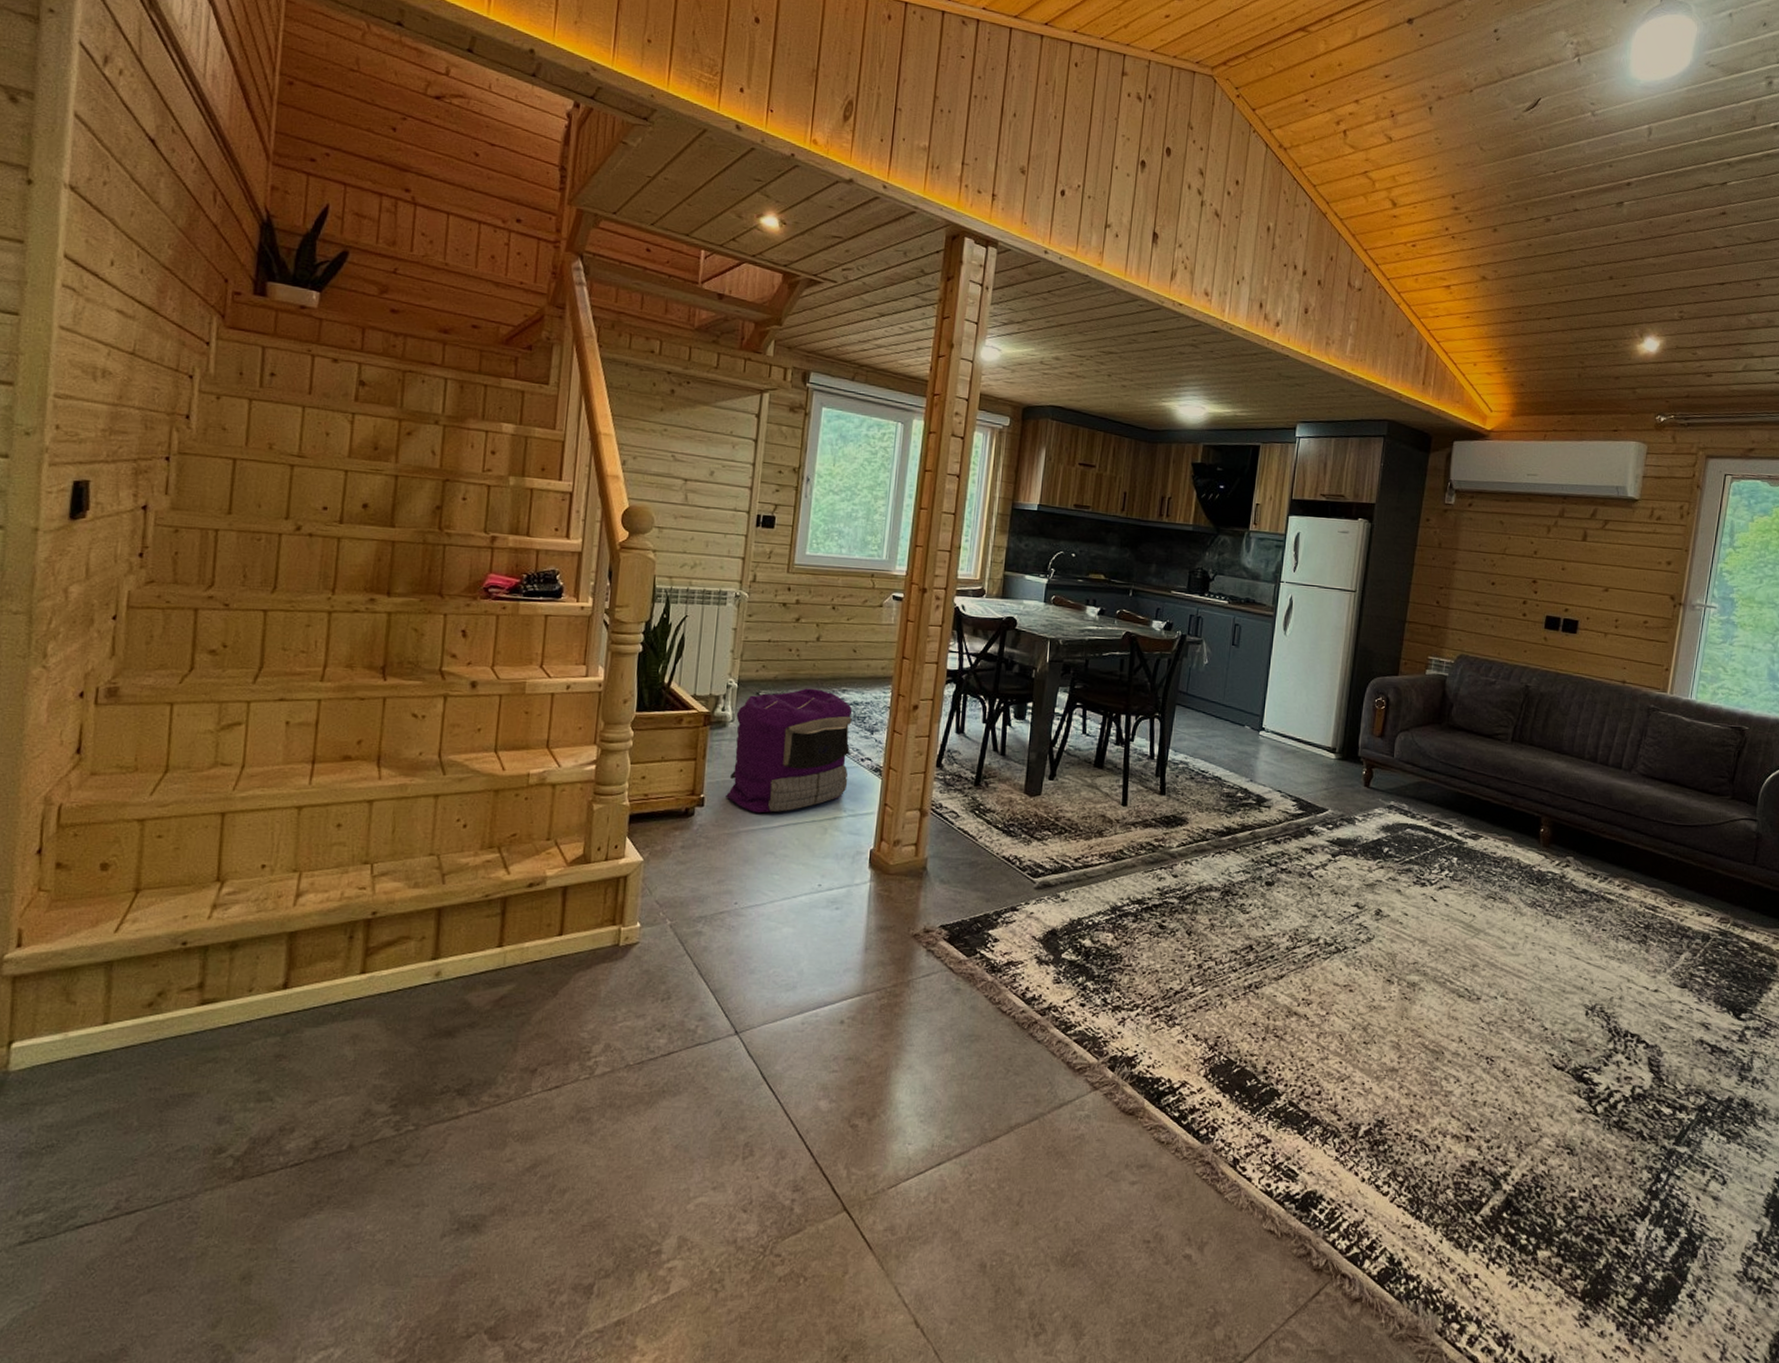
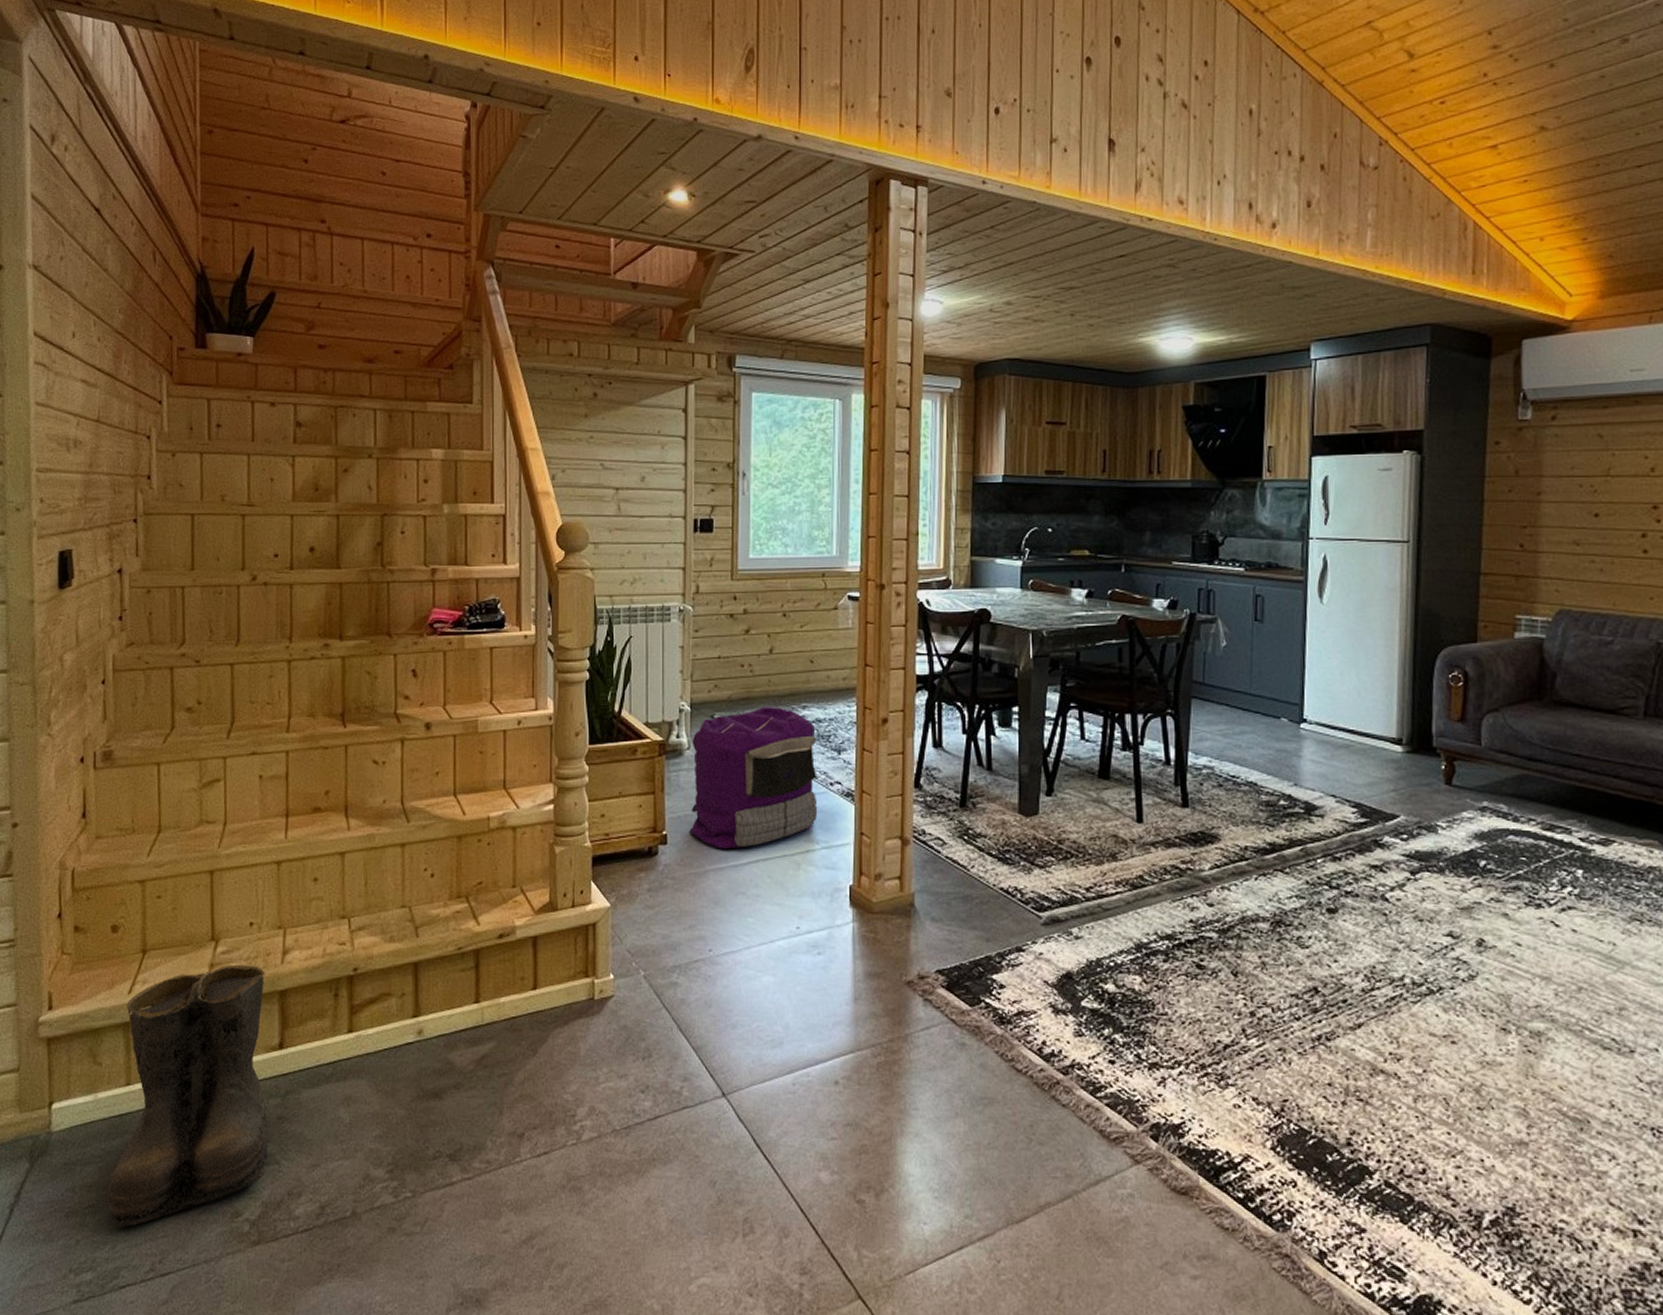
boots: none [69,905,274,1167] -> present [107,964,268,1228]

